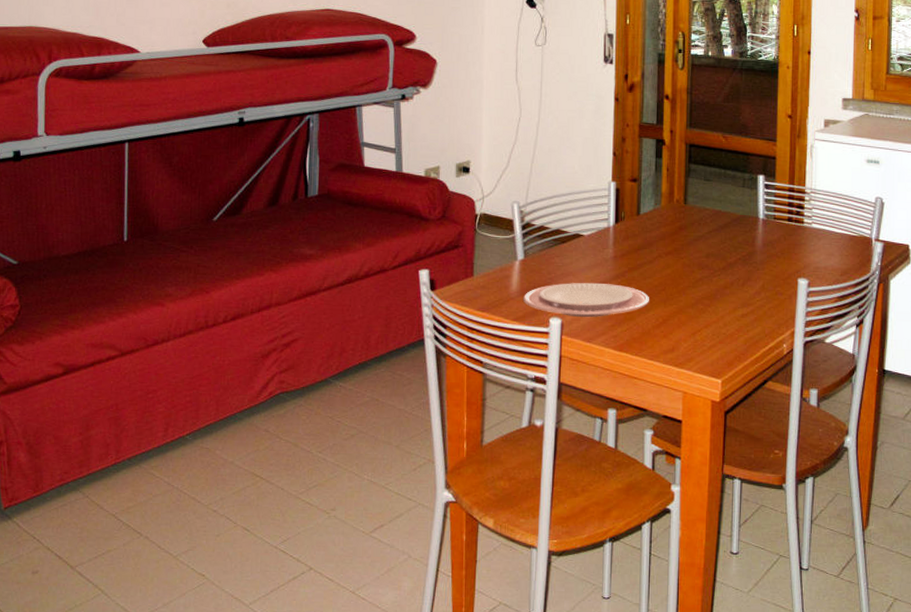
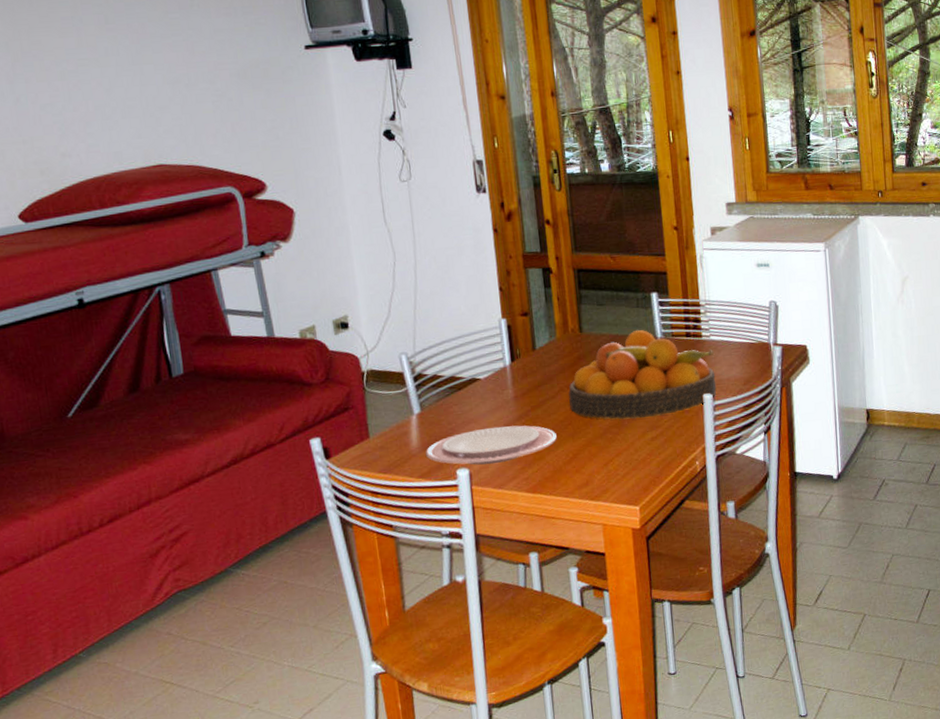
fruit bowl: none [666,208,815,294] -> present [568,329,717,420]

